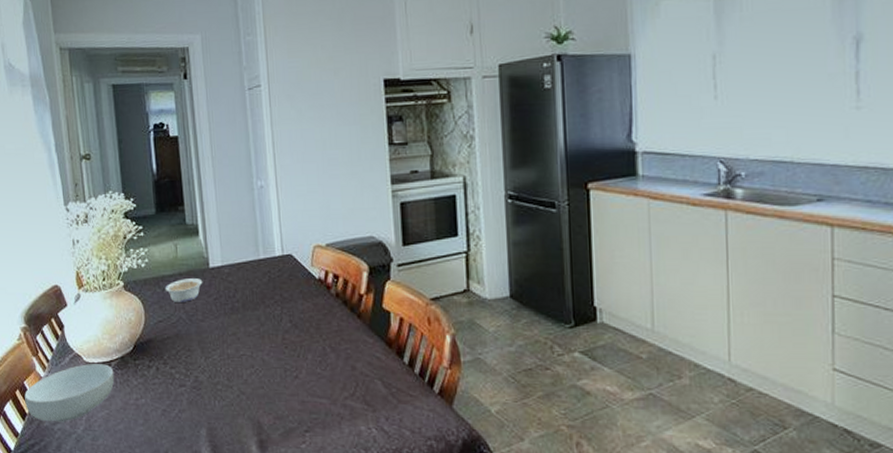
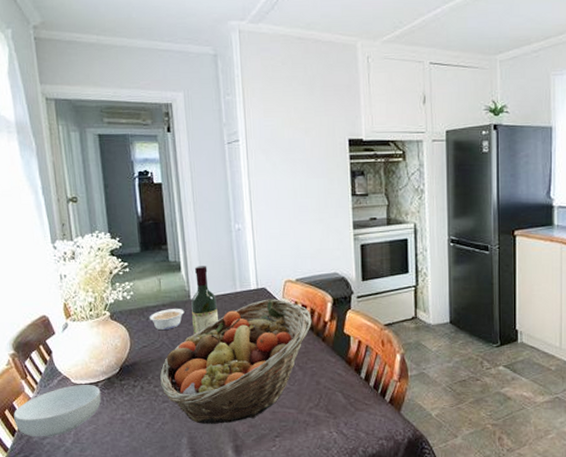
fruit basket: none [177,267,345,414] -> present [160,299,312,424]
wine bottle: none [210,229,241,309] -> present [191,266,219,335]

